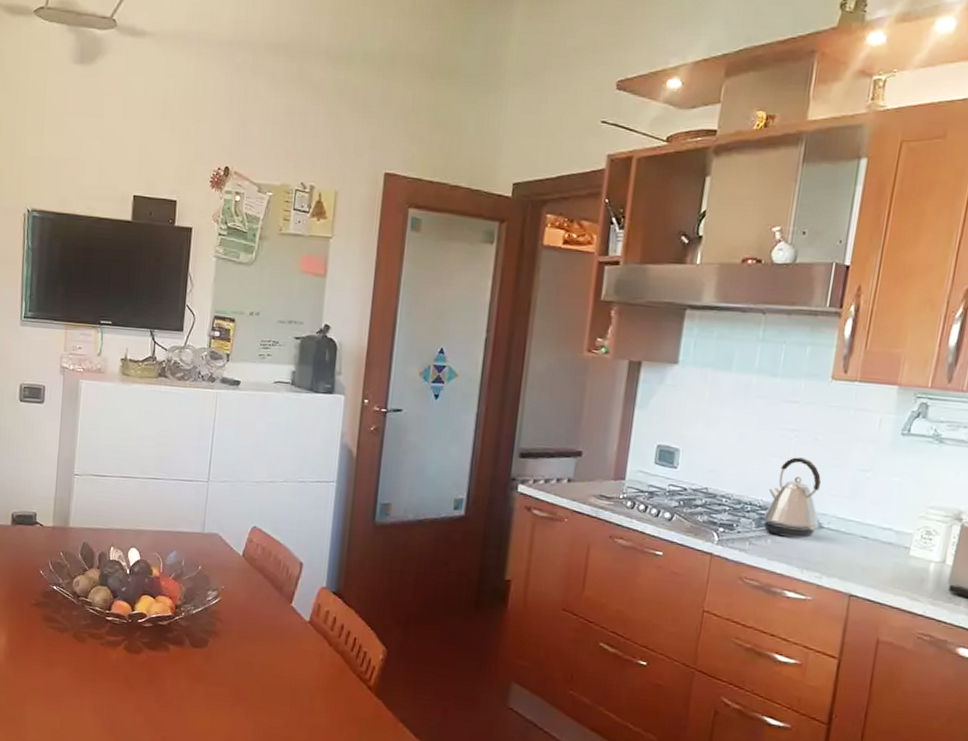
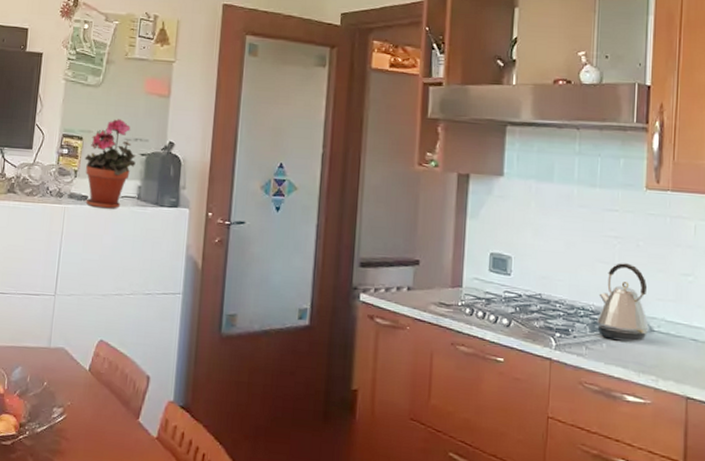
potted plant: none [237,300,290,396] -> present [85,119,136,210]

